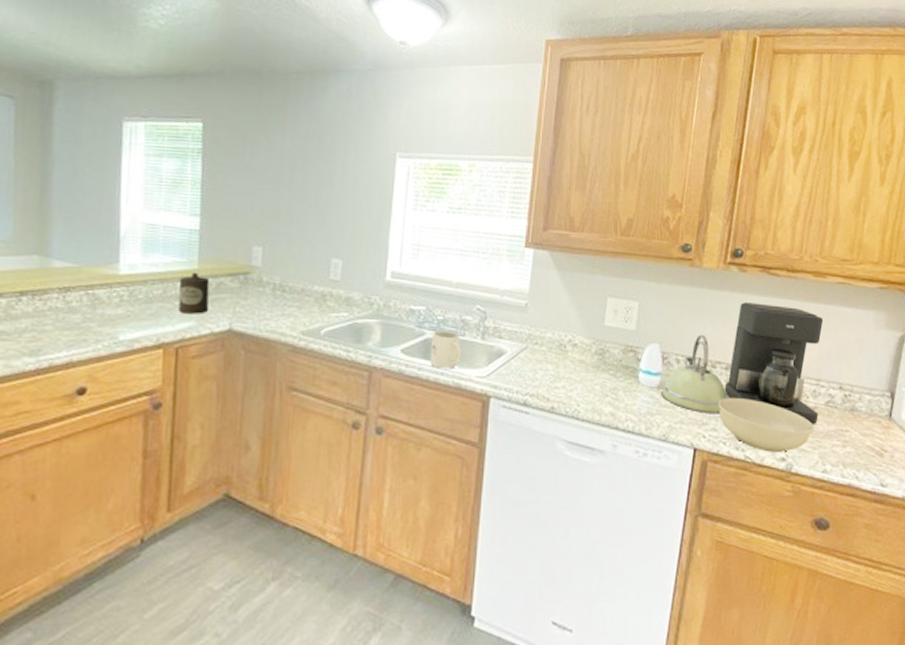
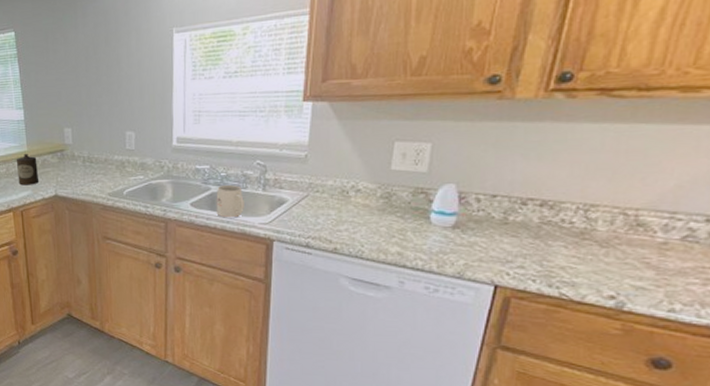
kettle: present [661,334,726,414] -> none [457,171,539,252]
bowl: present [718,398,815,454] -> none [527,235,662,291]
coffee maker: present [724,302,824,424] -> none [537,131,690,261]

